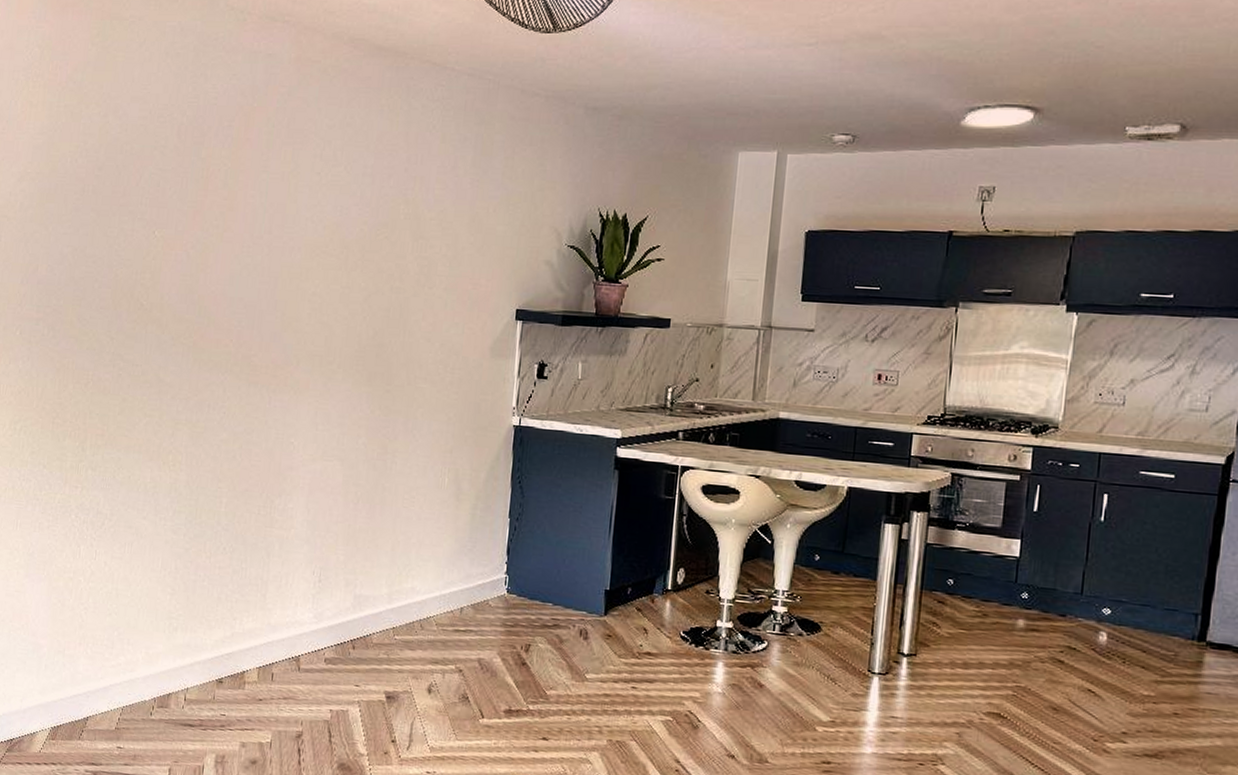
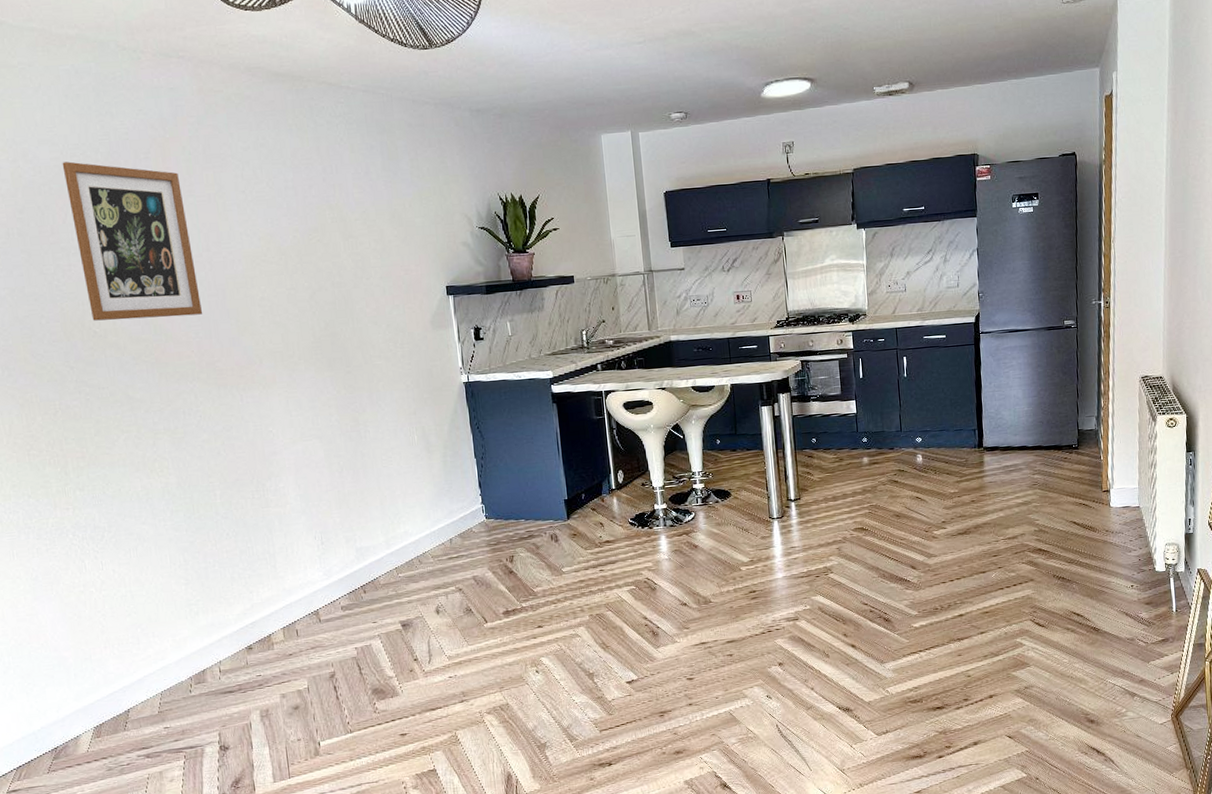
wall art: none [142,122,257,302] -> present [62,161,203,321]

